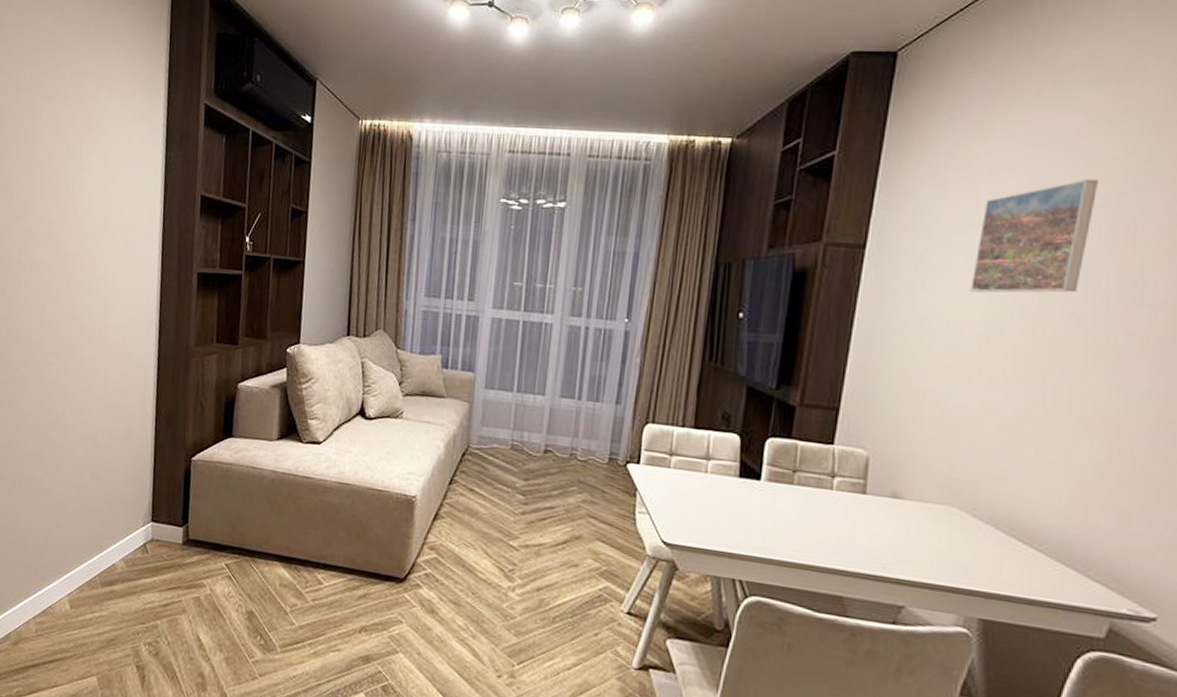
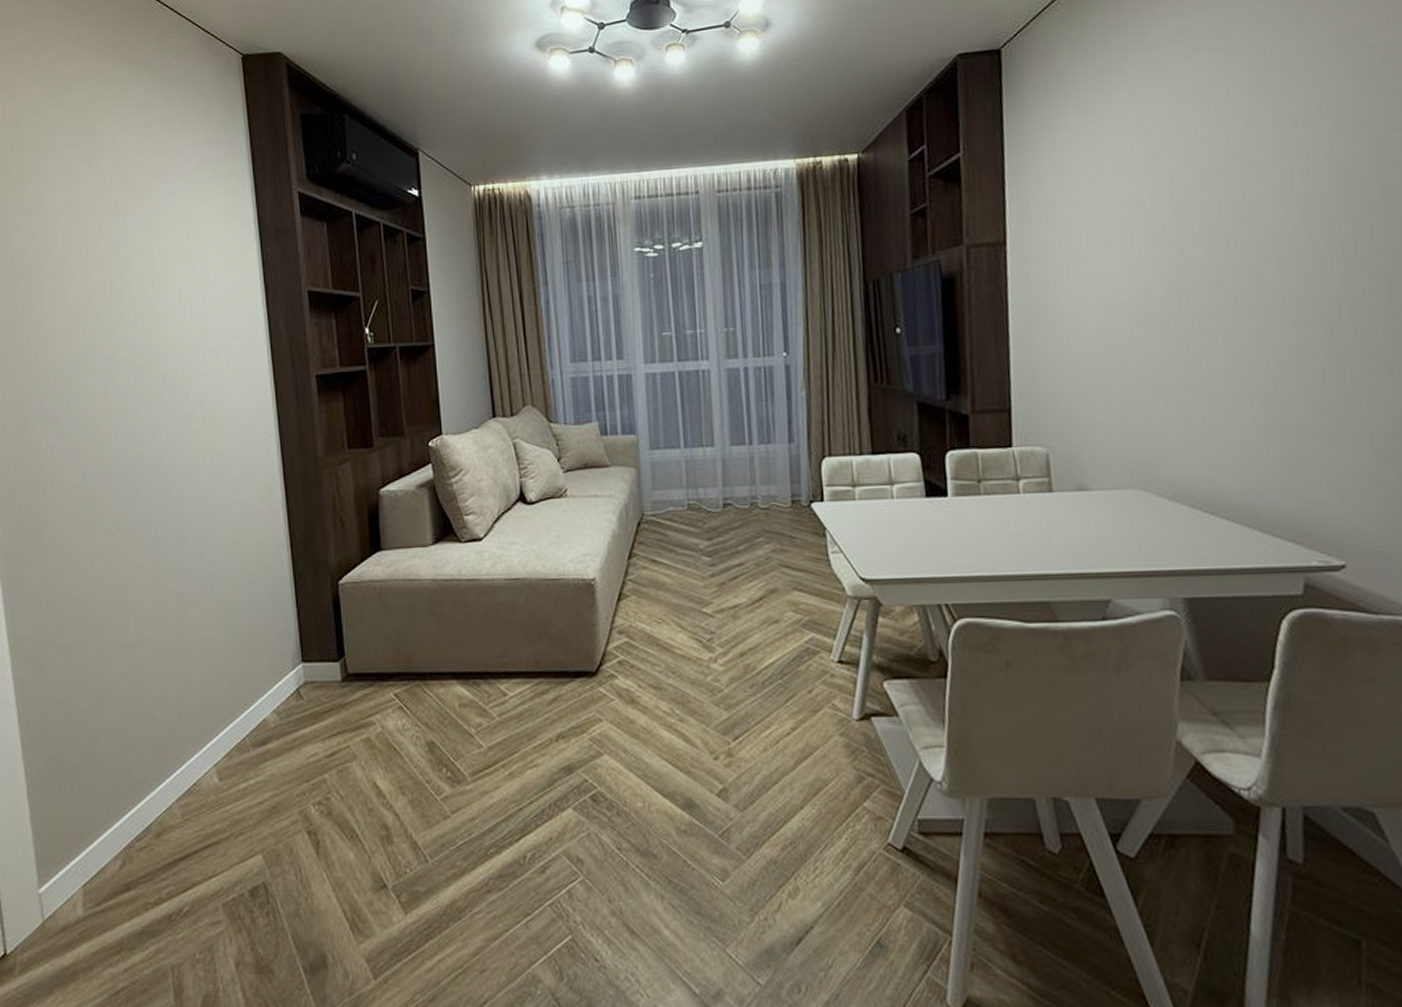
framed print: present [969,178,1098,293] -> none [1110,147,1211,273]

